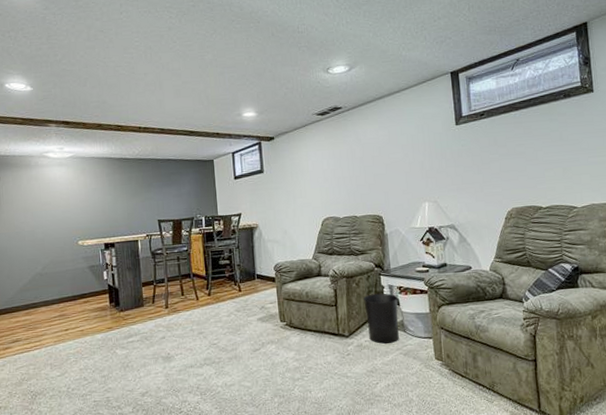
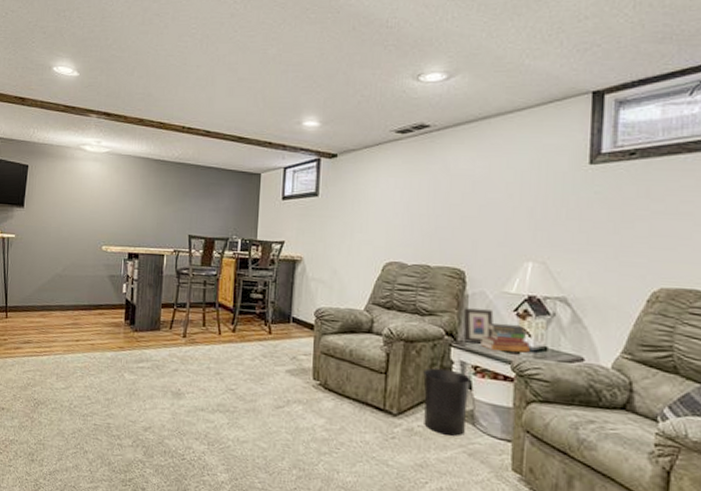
picture frame: none [385,242,408,270] -> present [463,308,494,344]
books: none [400,250,435,273] -> present [481,323,530,353]

